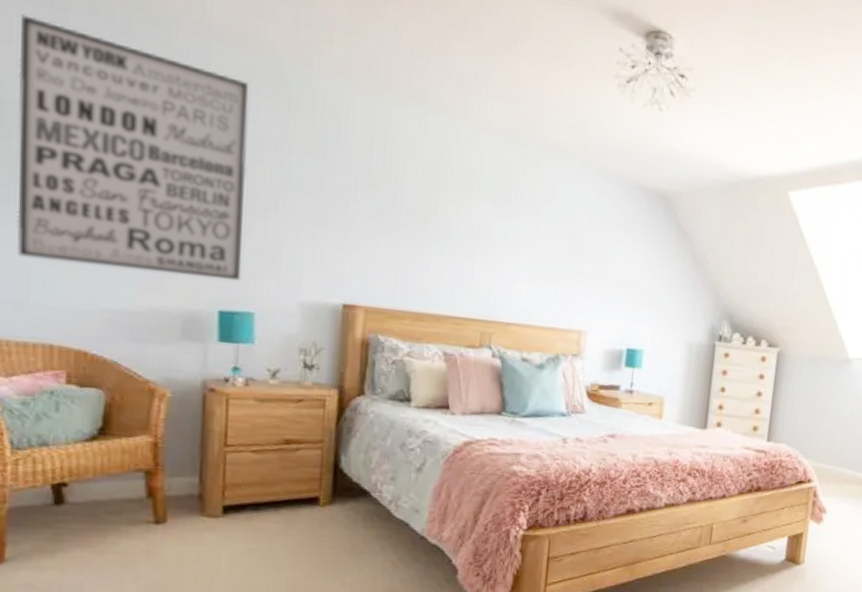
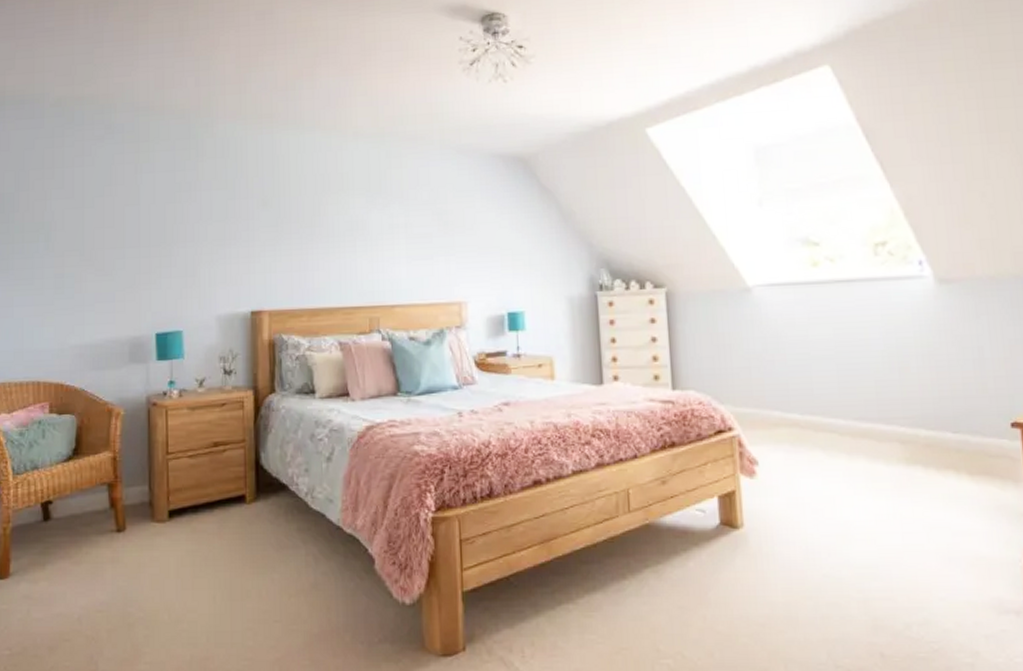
wall art: present [16,14,249,281] -> none [13,127,171,313]

